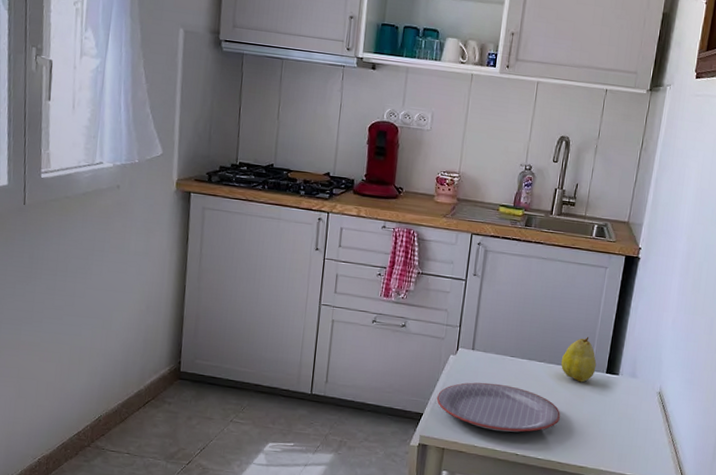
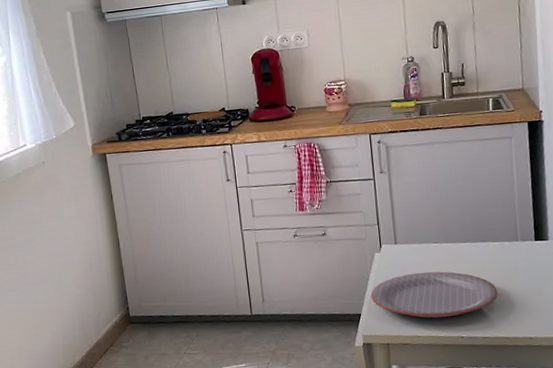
fruit: present [560,336,597,383] -> none [485,208,524,255]

